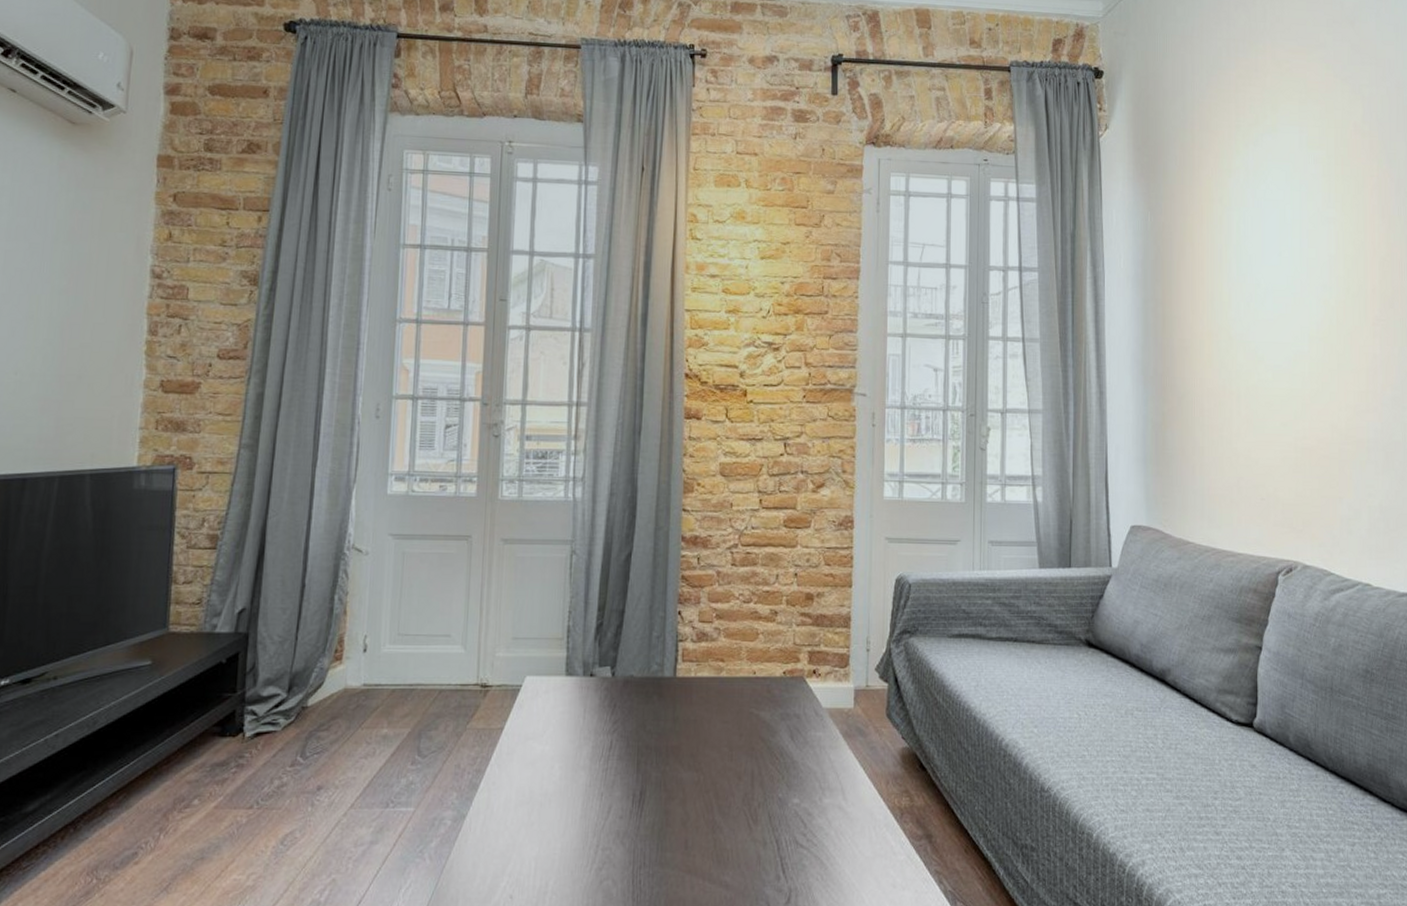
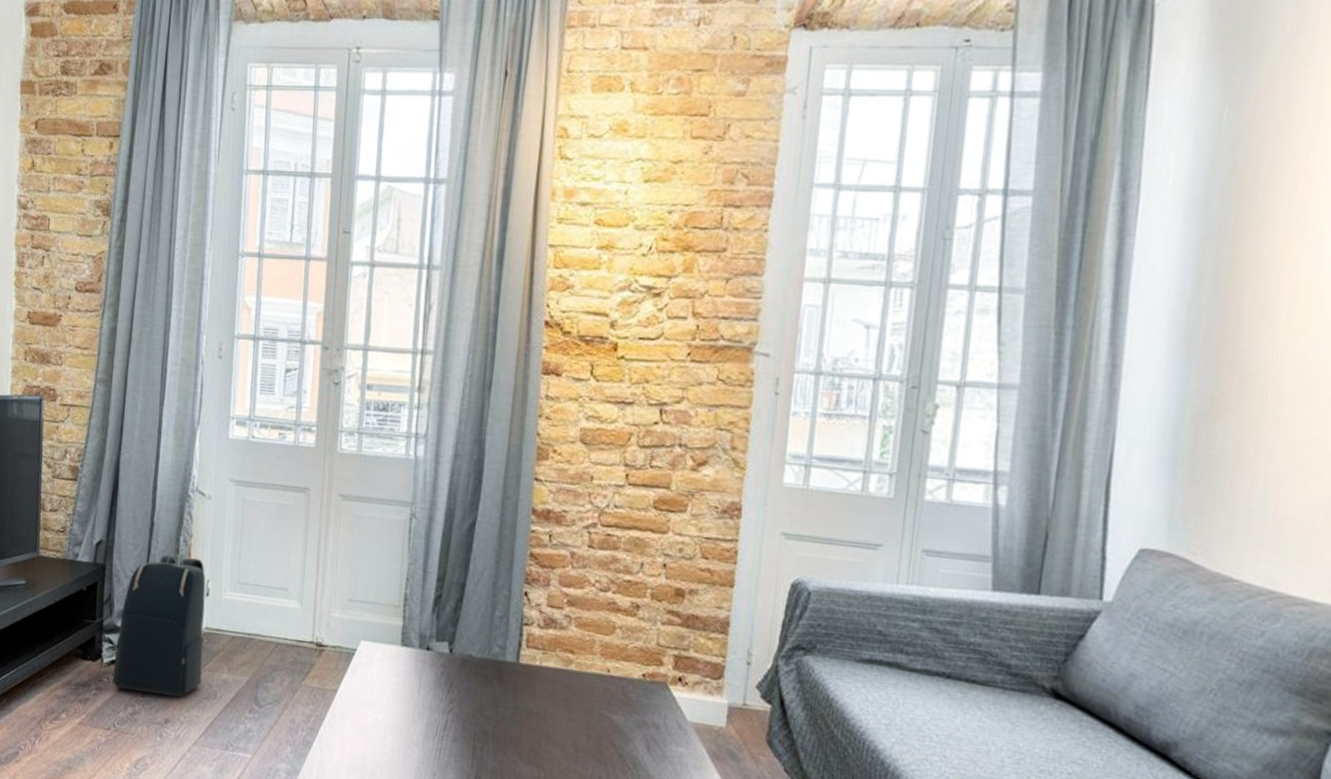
backpack: none [256,613,363,762] -> present [113,553,206,697]

